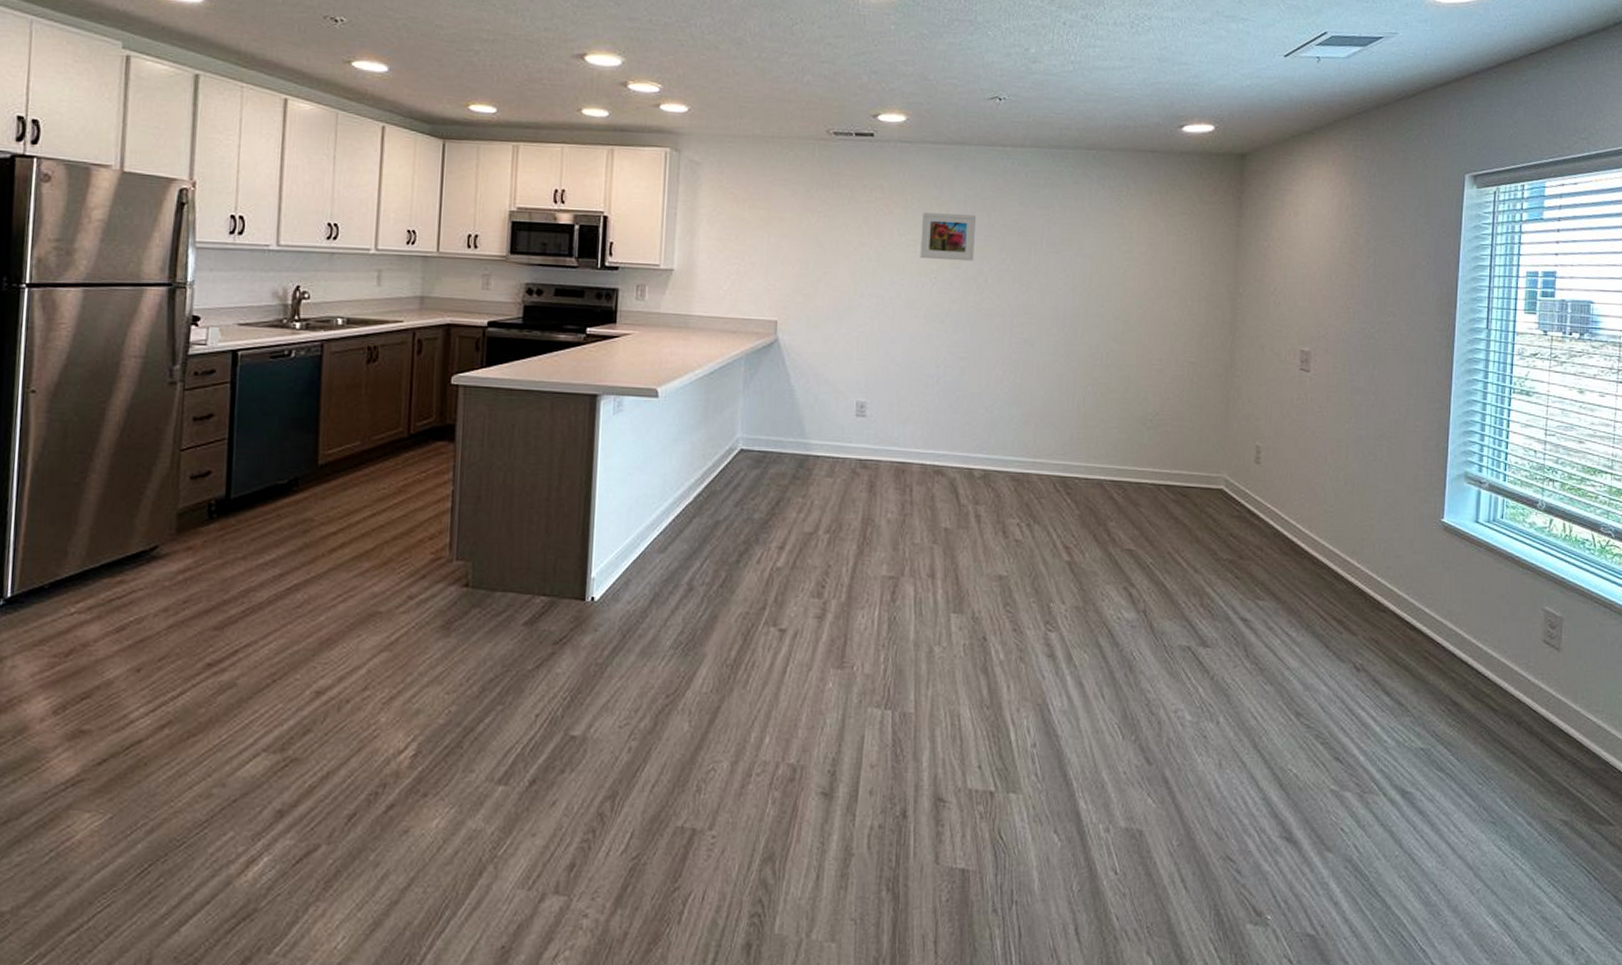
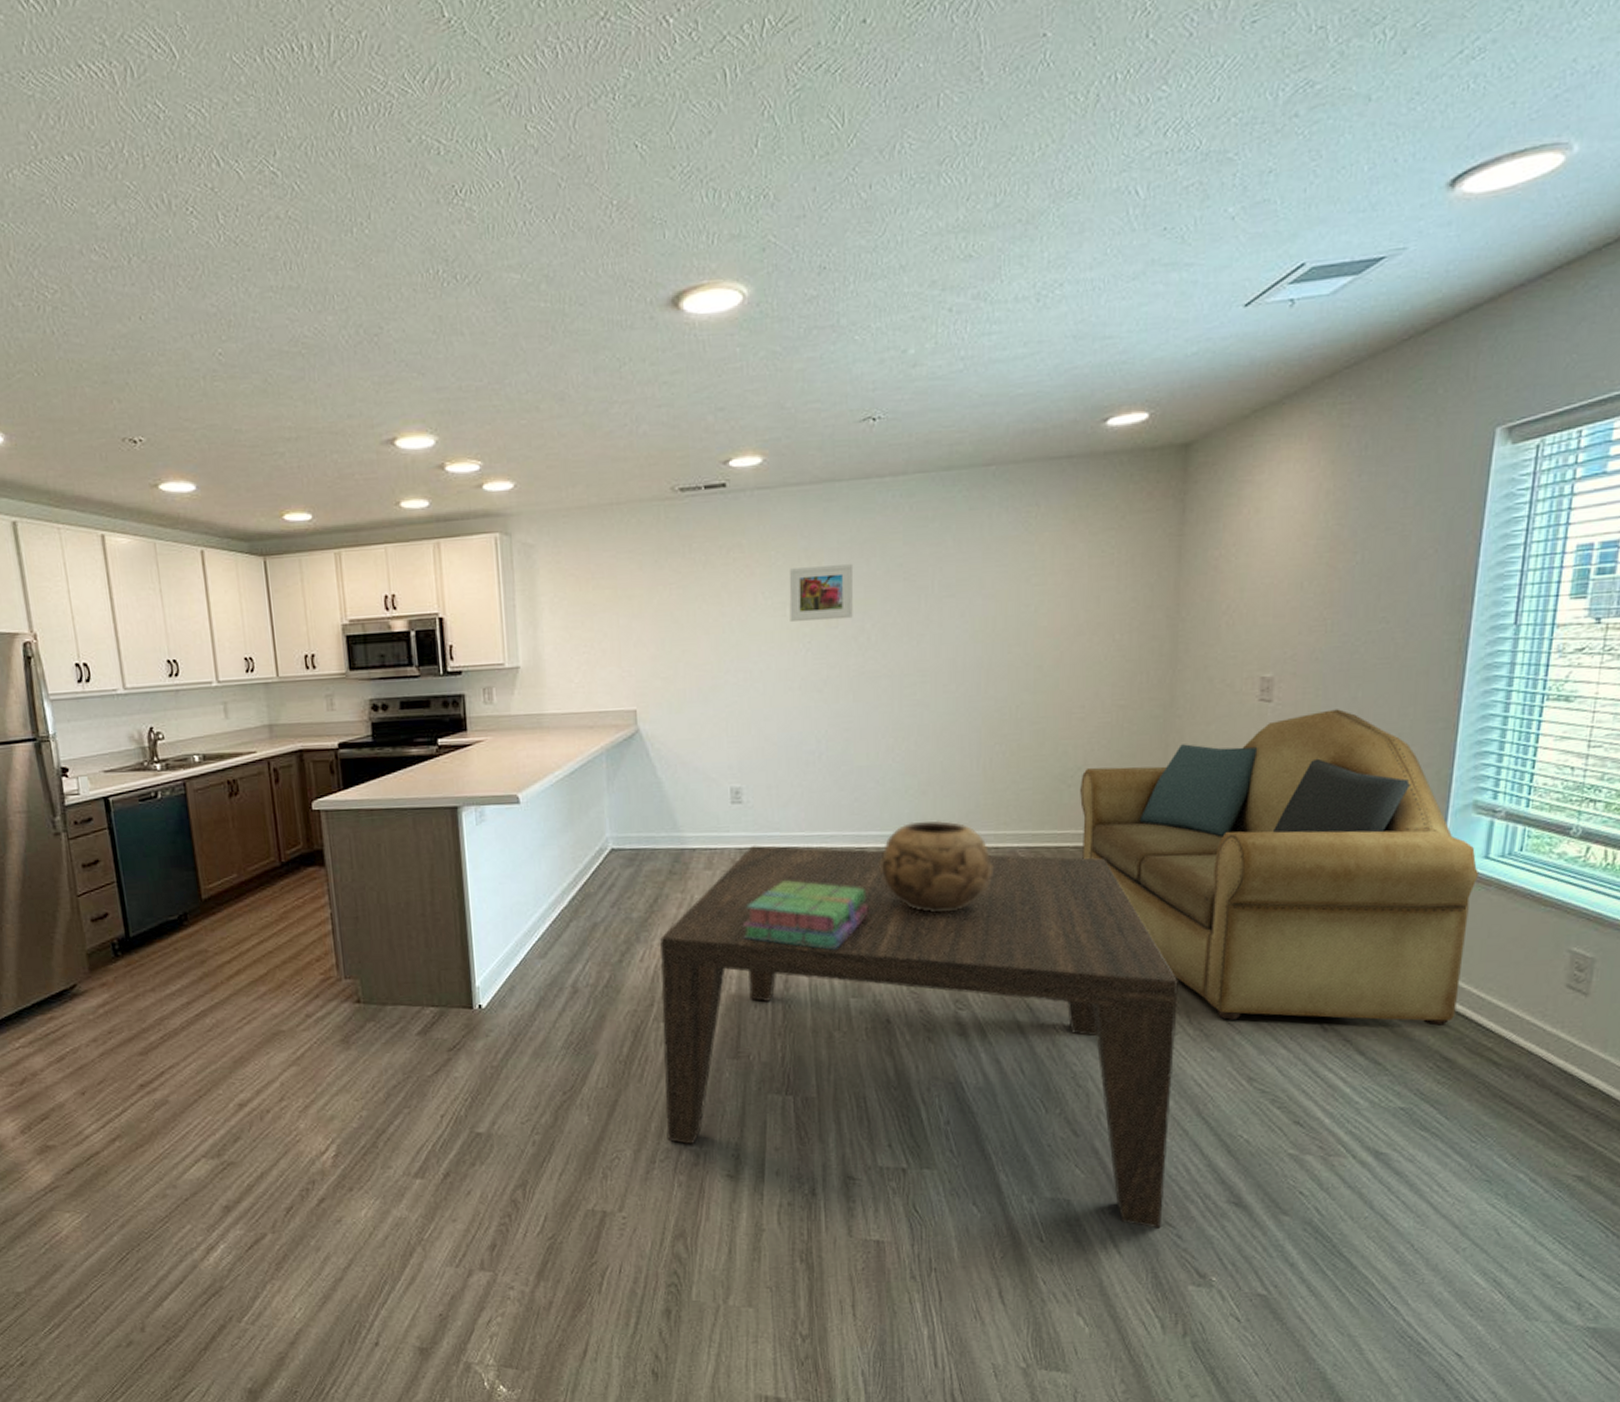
coffee table: none [765,457,1237,863] -> present [660,844,1178,1229]
stack of books: none [856,494,973,564] -> present [743,880,869,950]
decorative bowl: none [985,448,1082,536] -> present [880,820,992,913]
sofa: none [1157,383,1471,673] -> present [1080,709,1478,1027]

